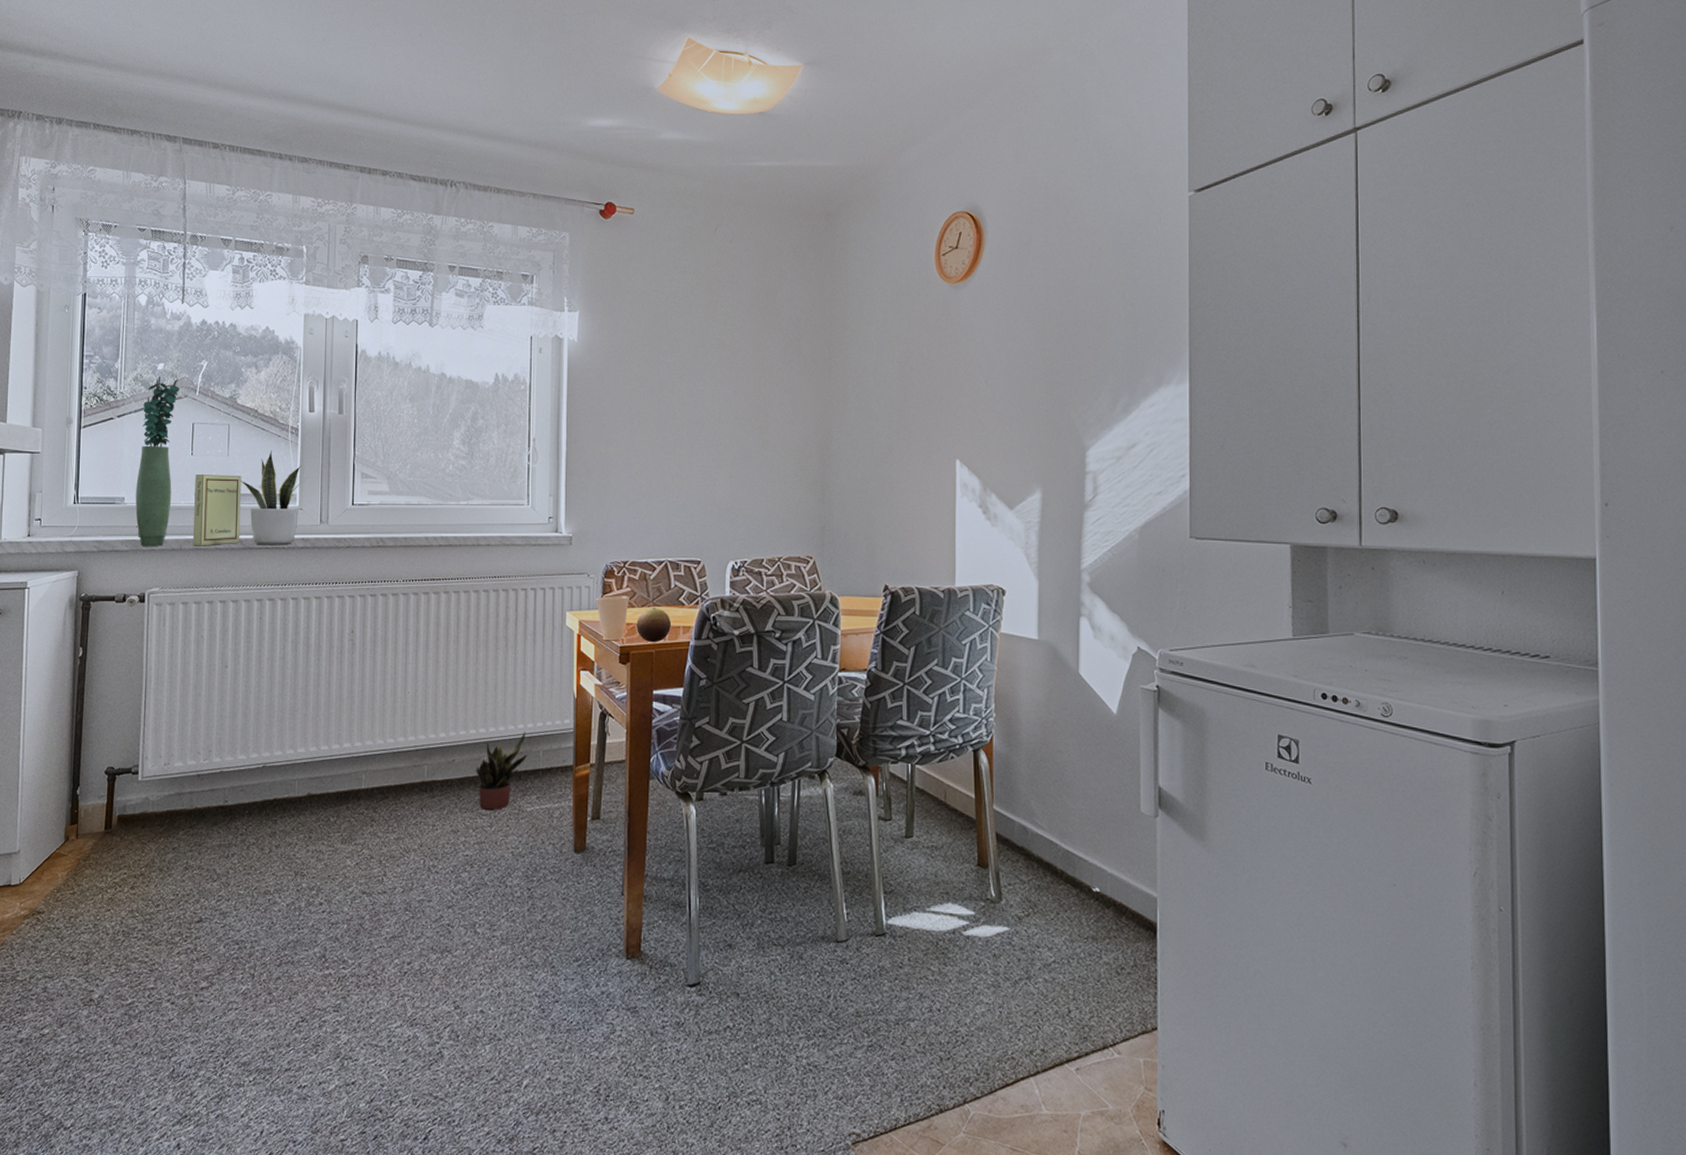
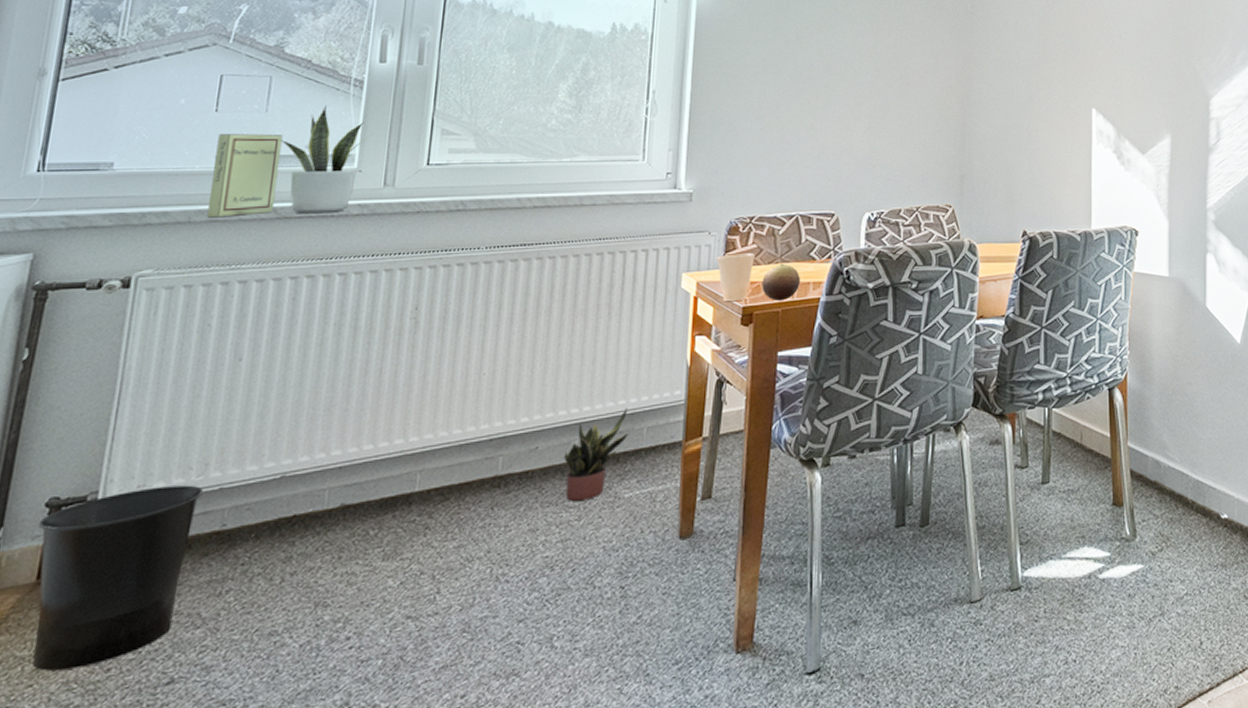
waste bin: none [101,766,209,901] -> present [32,485,203,671]
vase: present [135,377,179,546] -> none [127,22,207,220]

